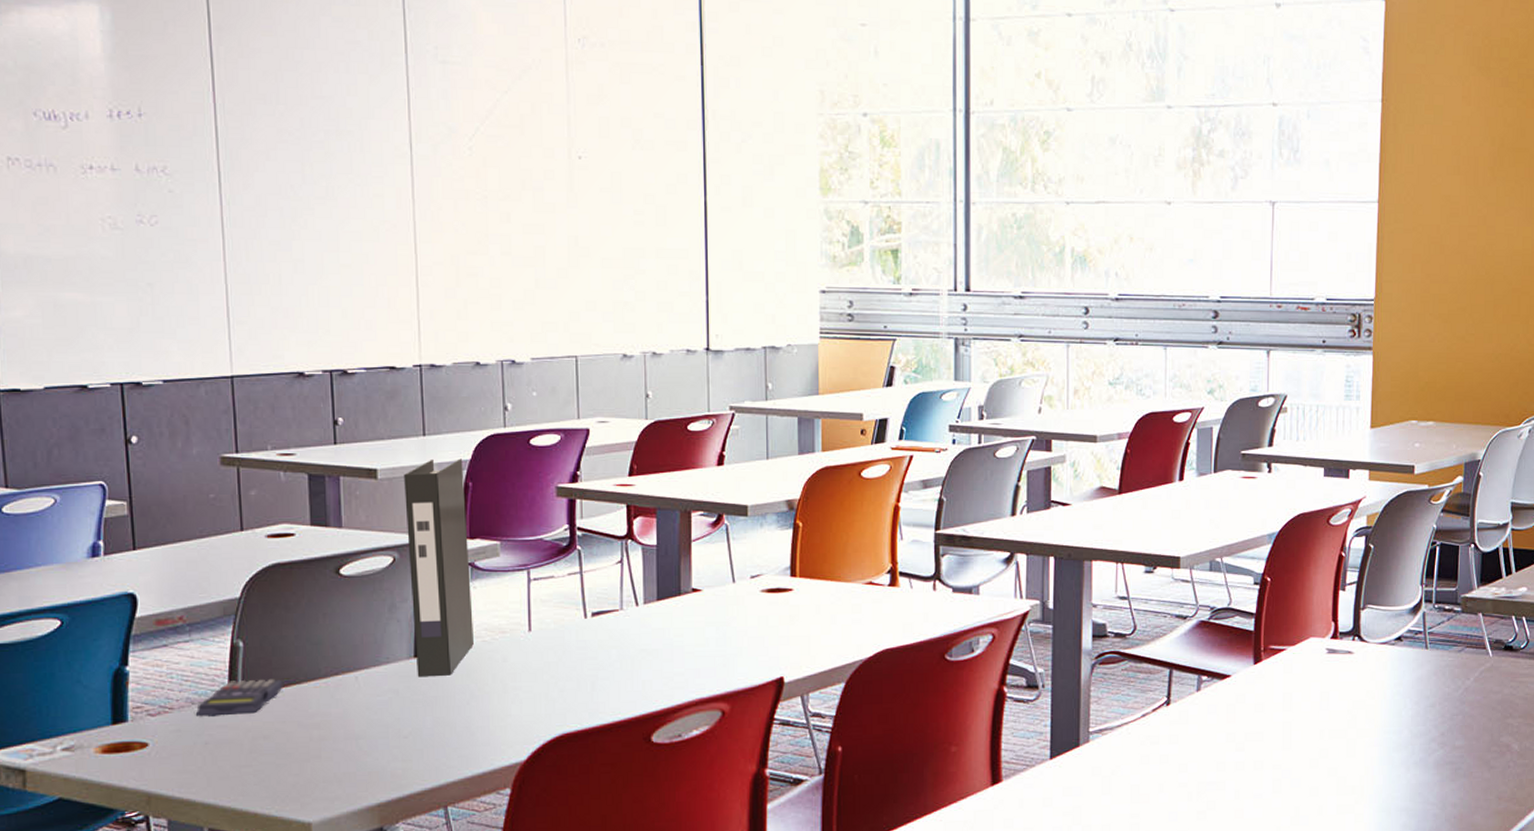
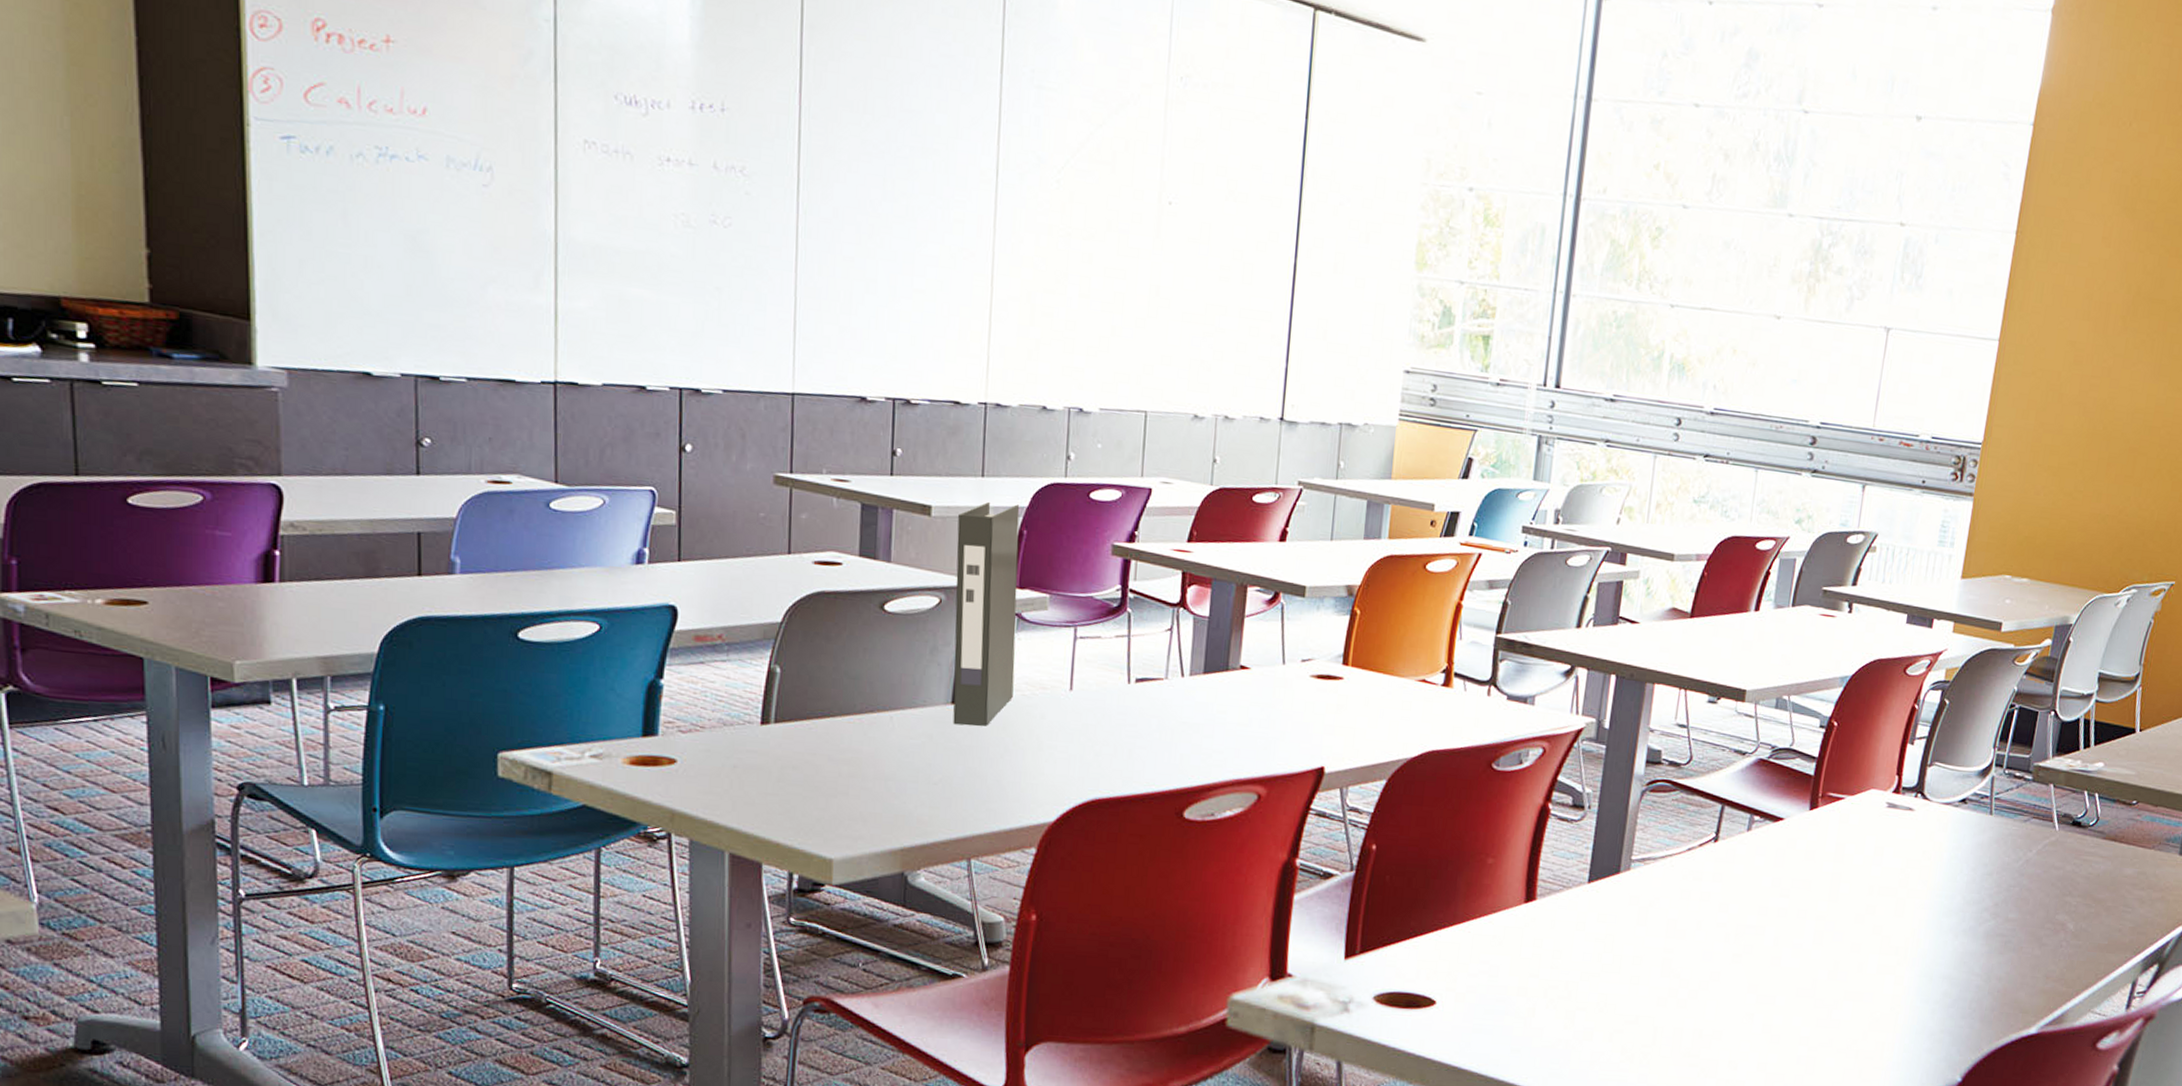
calculator: present [196,678,283,718] -> none [727,706,817,742]

